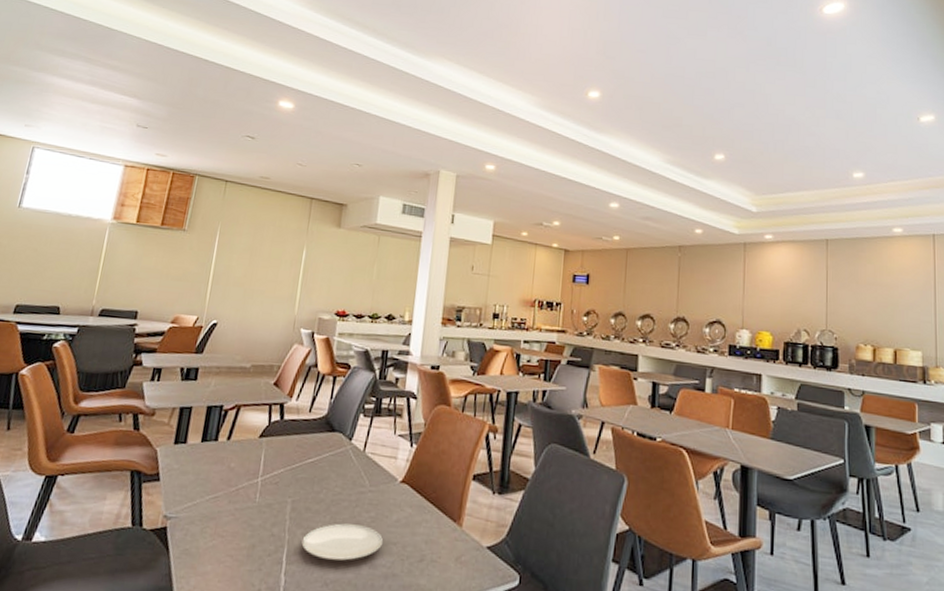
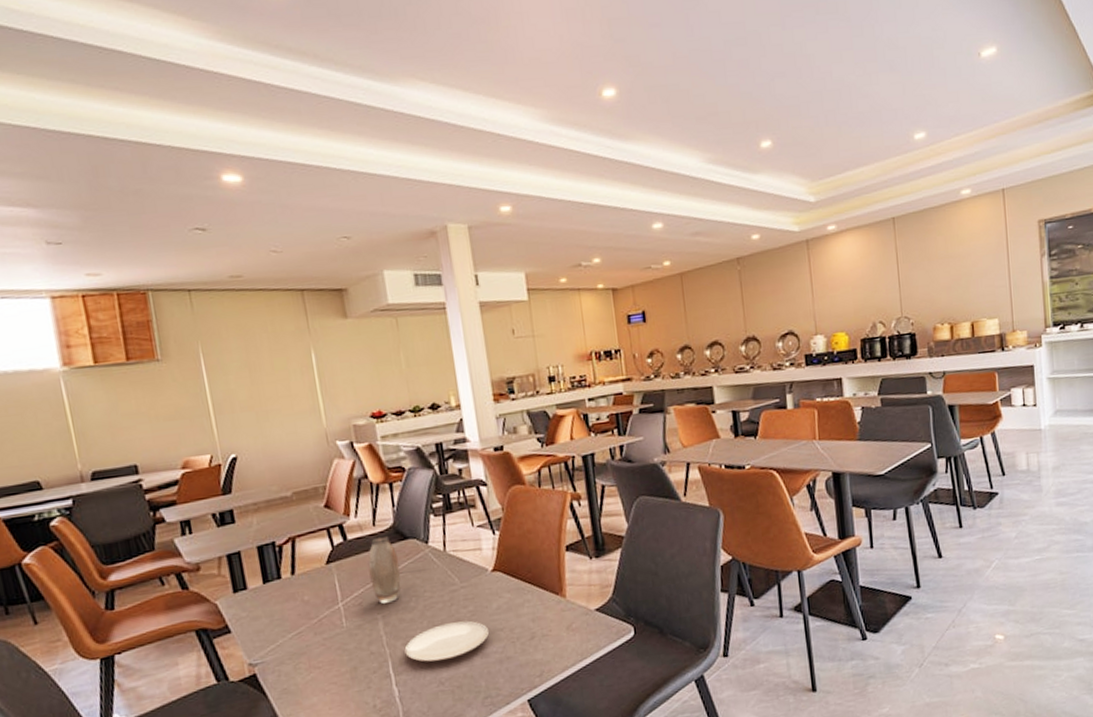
vase: none [291,424,322,489] -> present [367,537,401,604]

